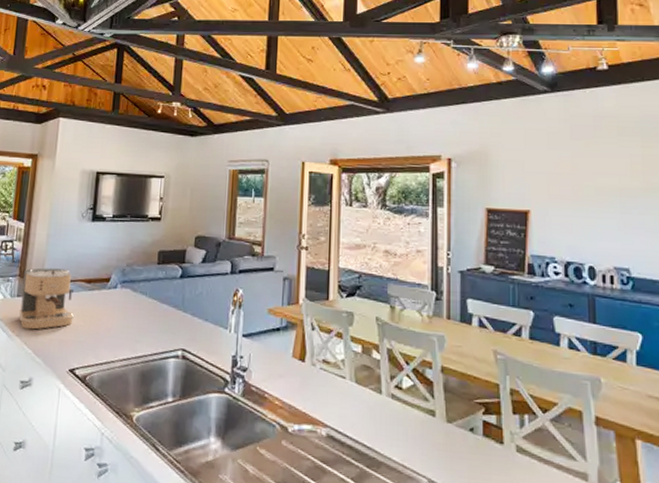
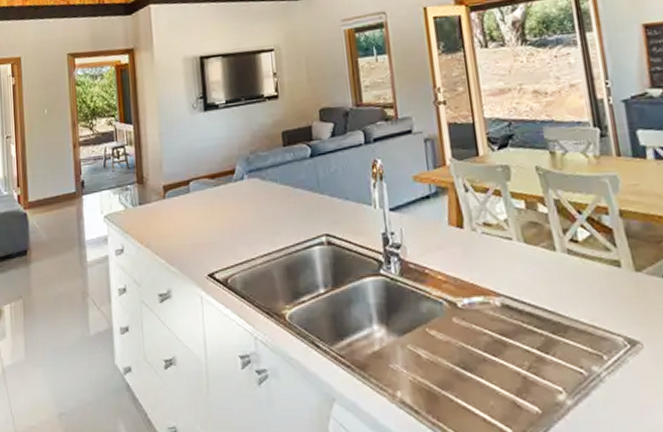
coffee maker: present [19,268,74,330] -> none [142,167,203,238]

